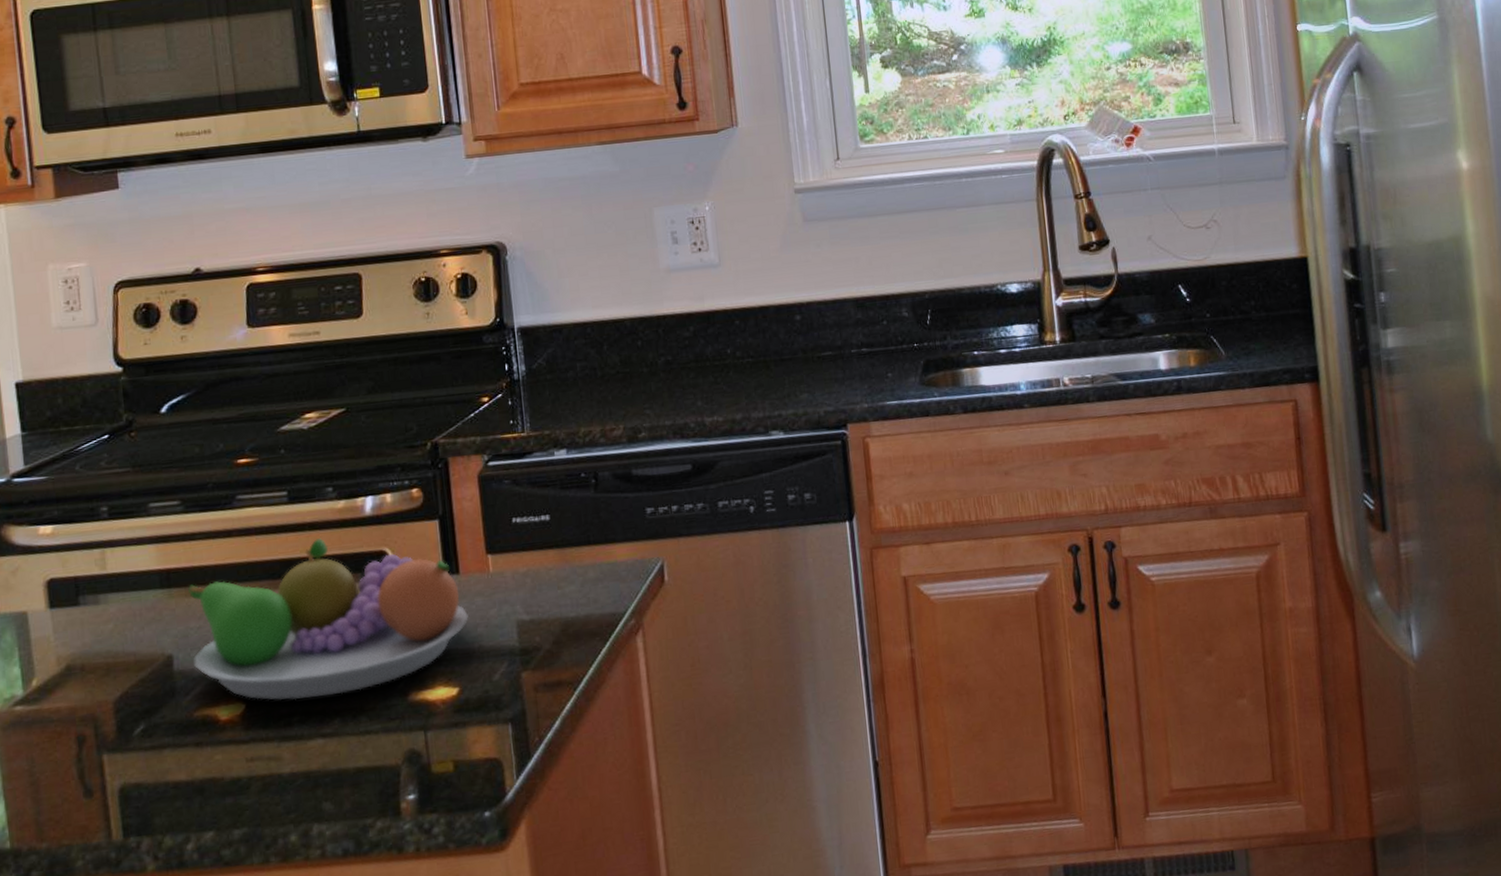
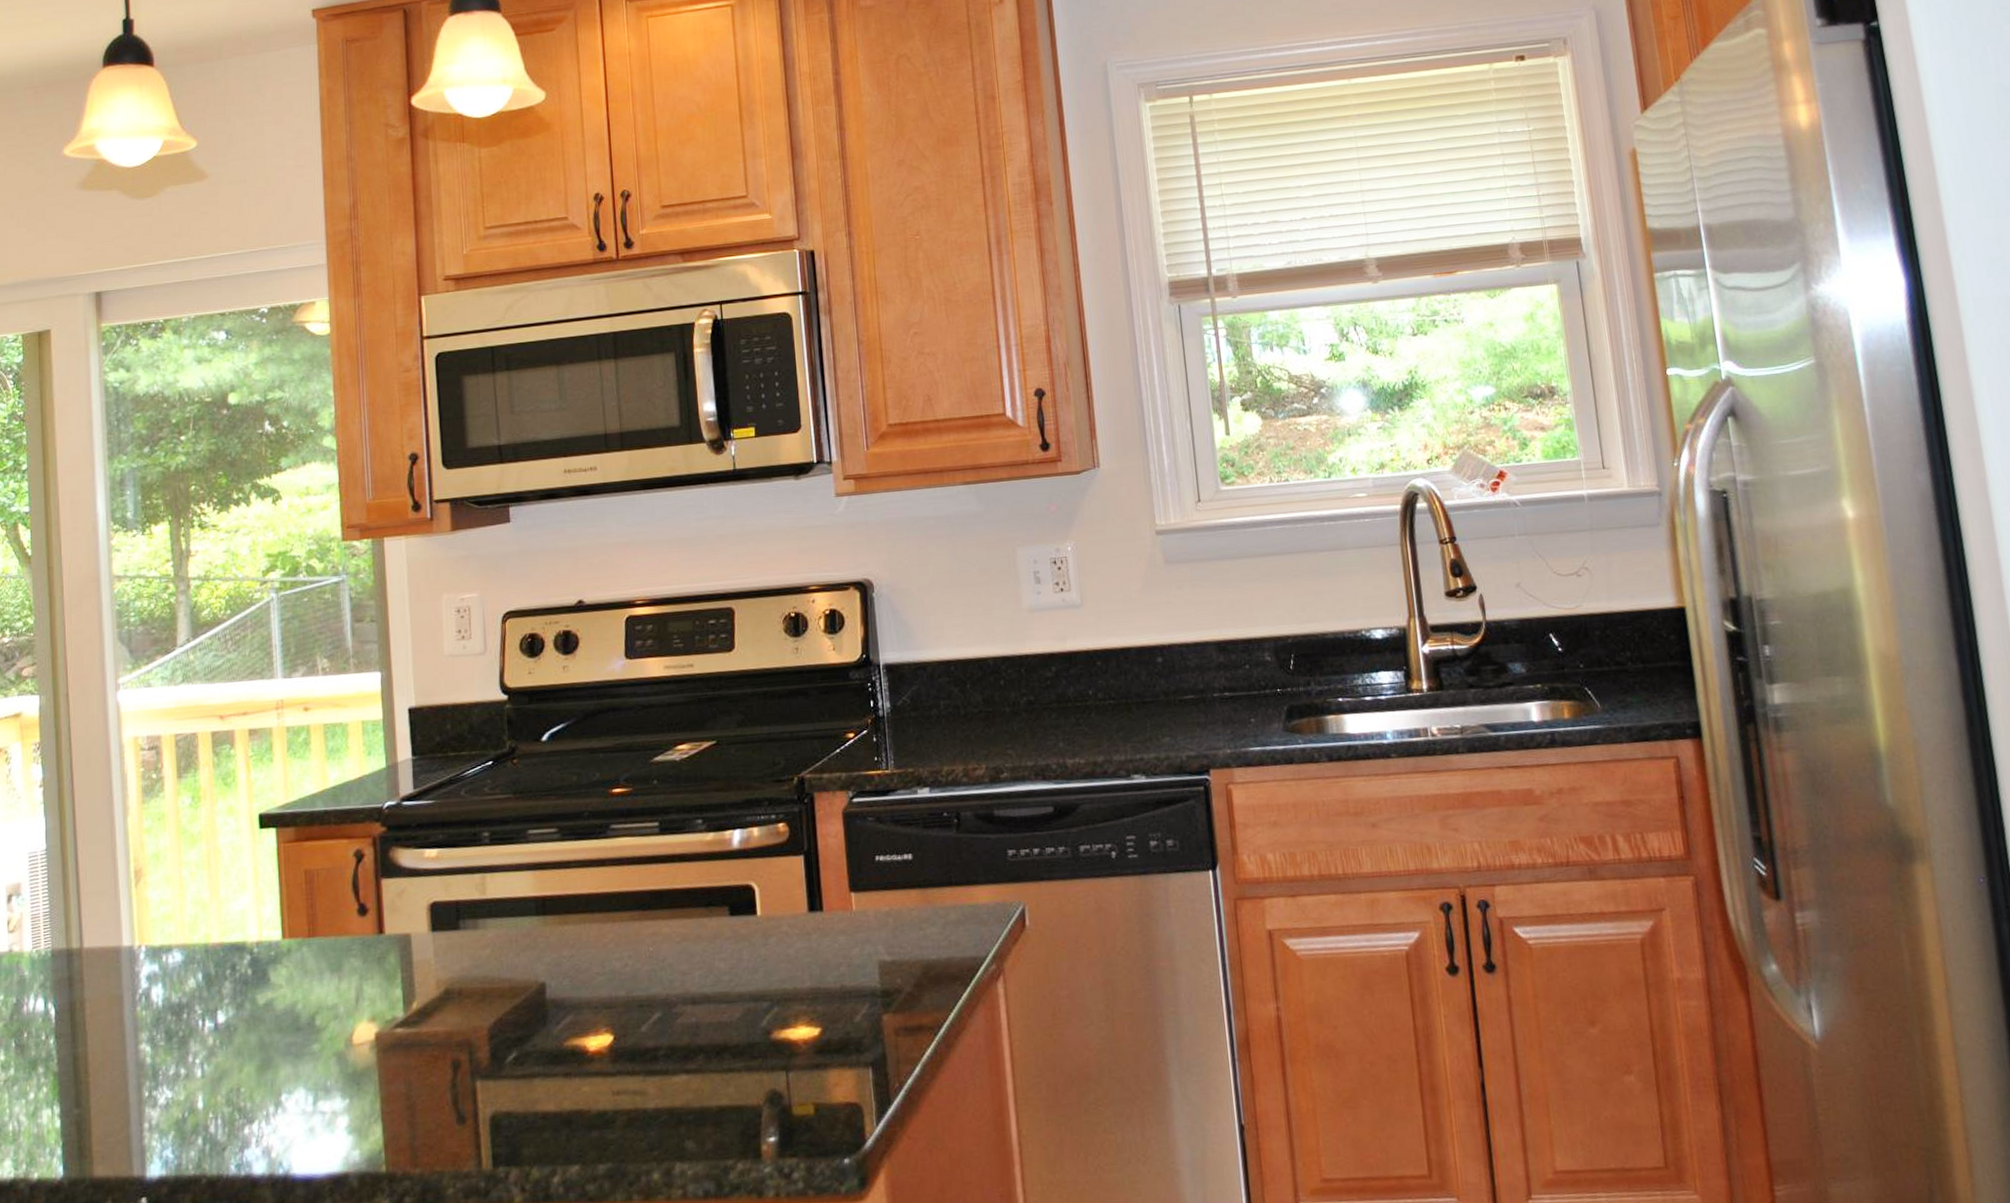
fruit bowl: present [188,538,469,700] -> none [562,870,831,1034]

